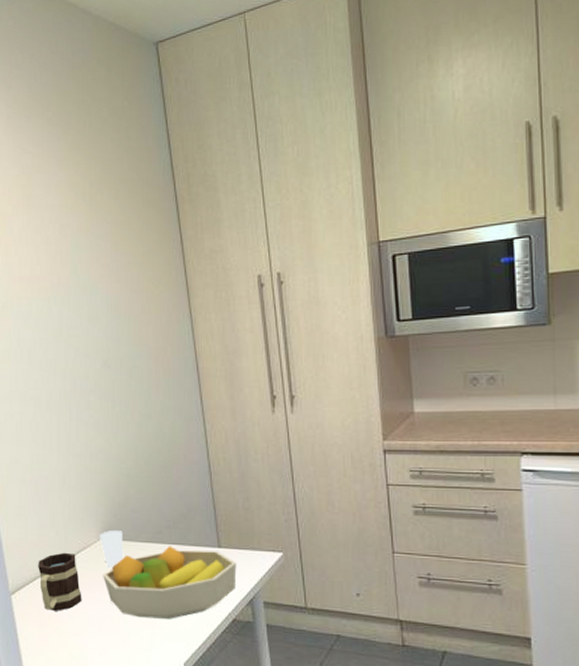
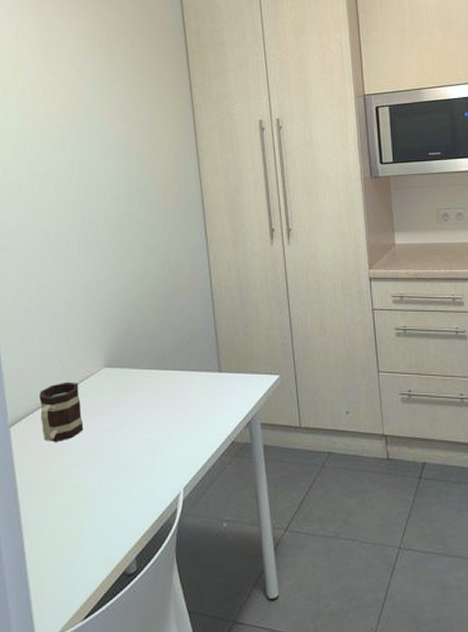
cup: present [99,530,124,569] -> none [103,358,127,396]
fruit bowl: present [103,546,237,619] -> none [105,372,236,444]

